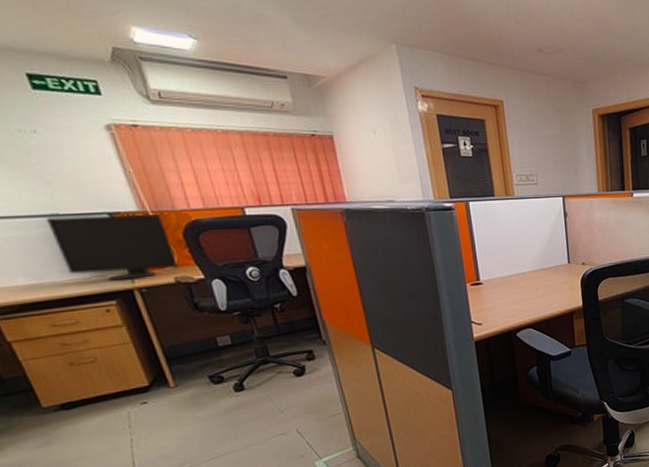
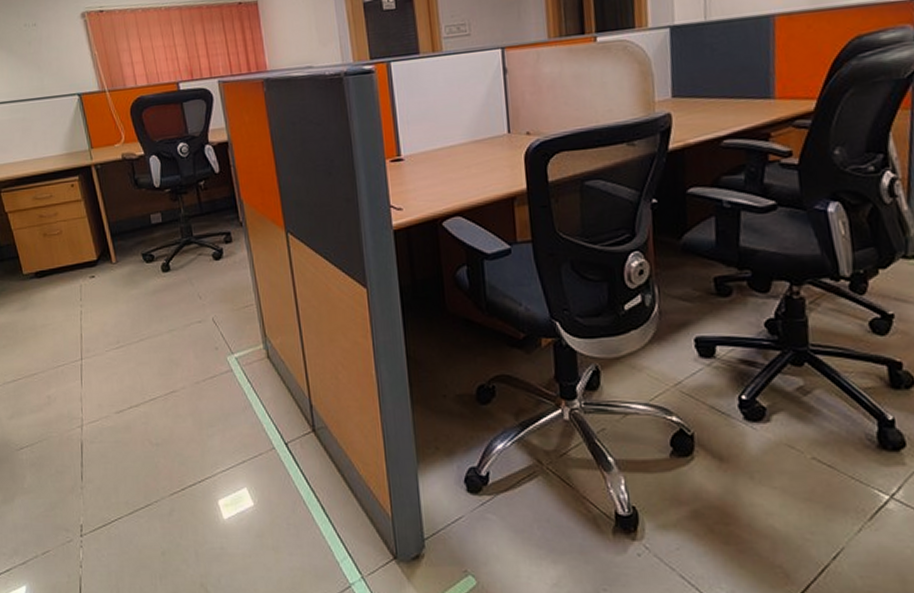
computer monitor: present [46,214,178,281] -> none [37,93,125,158]

